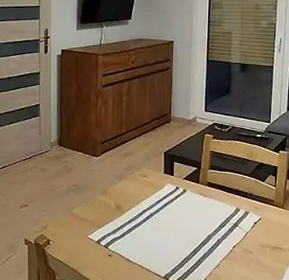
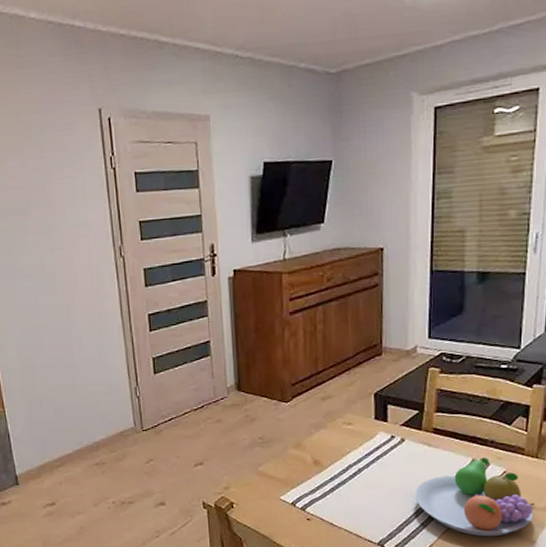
fruit bowl: none [193,207,283,273] -> present [415,457,536,537]

